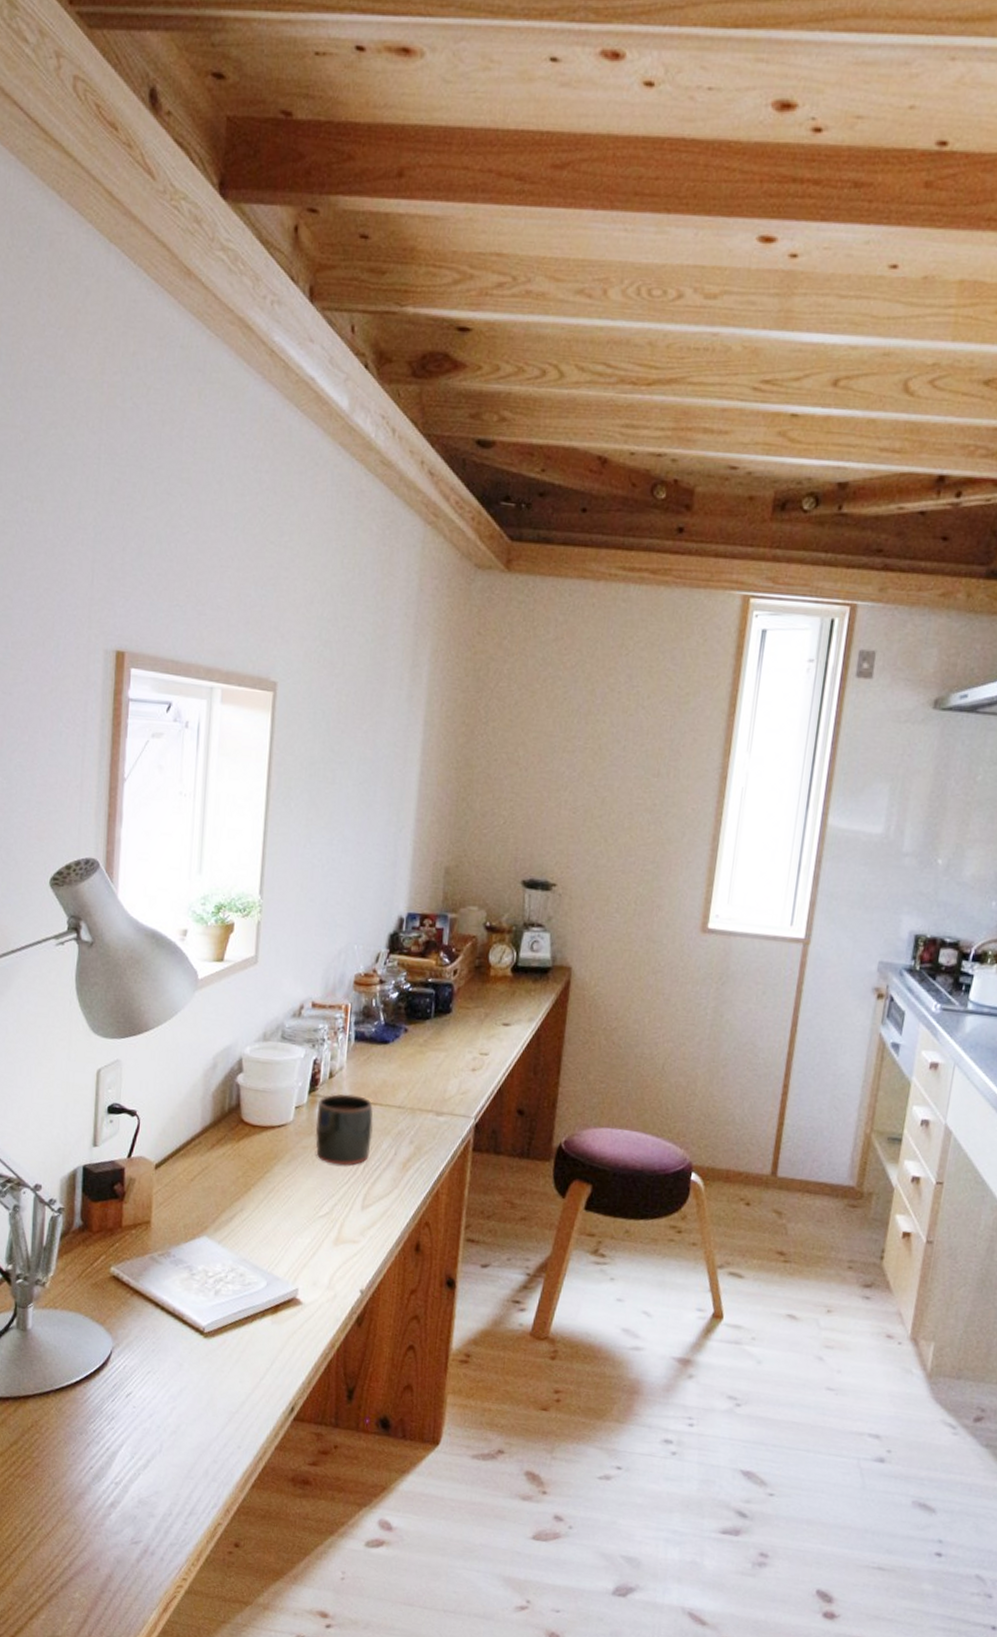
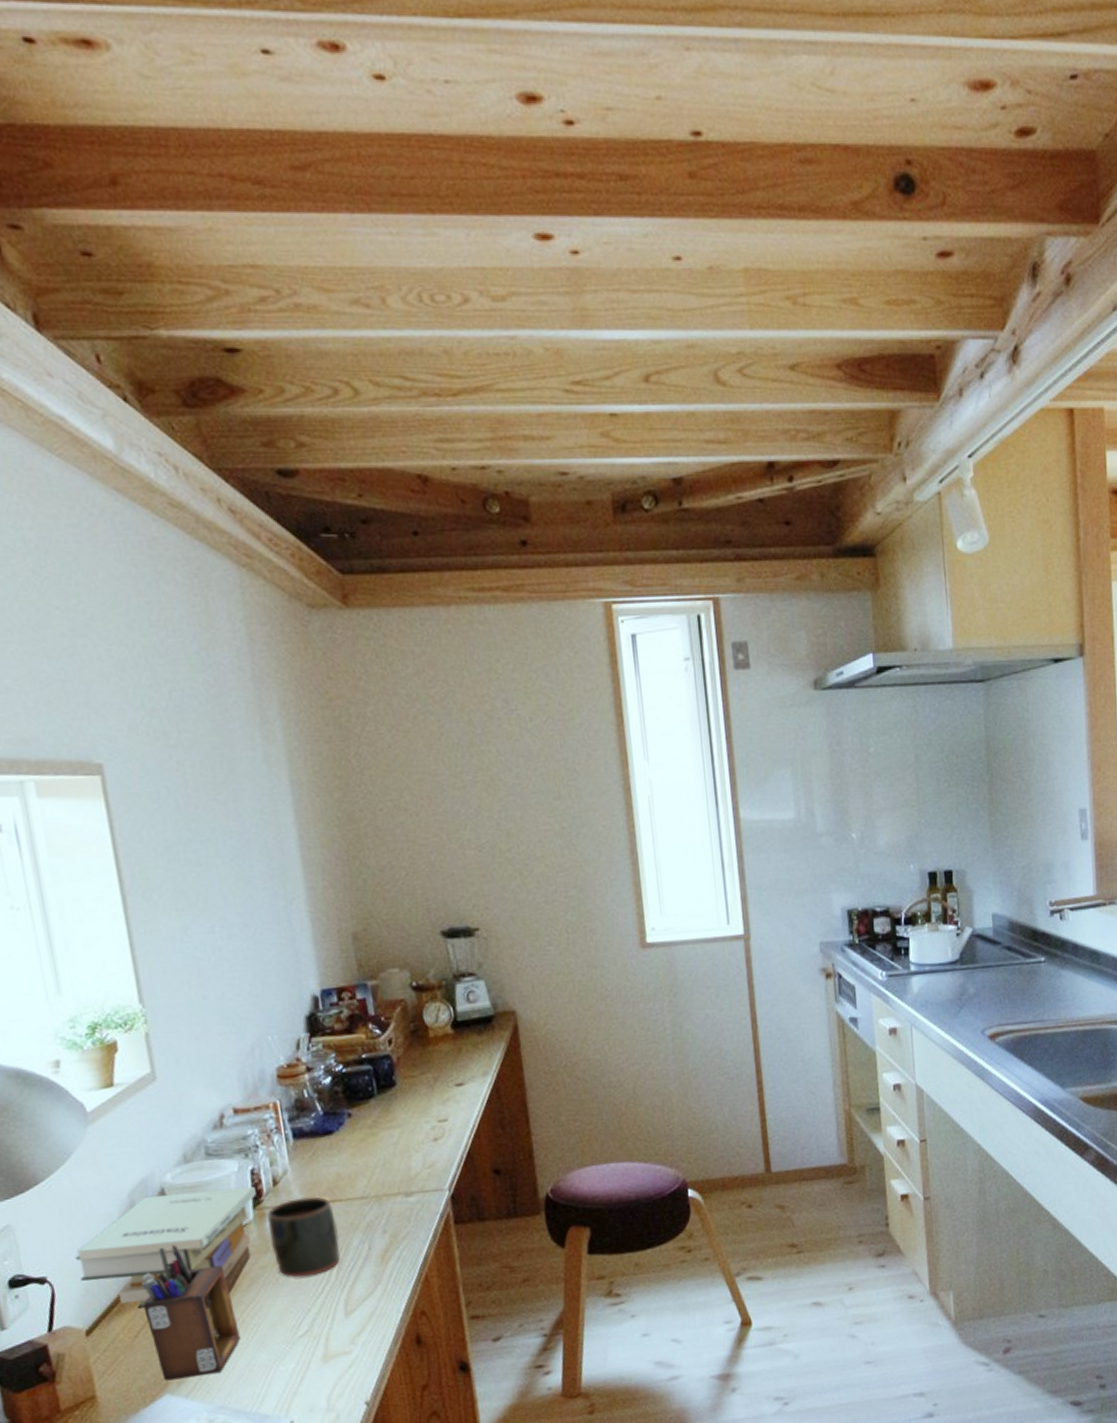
books: none [162,1062,314,1163] -> present [75,1186,256,1308]
desk organizer: none [203,1109,274,1229] -> present [141,1244,241,1381]

